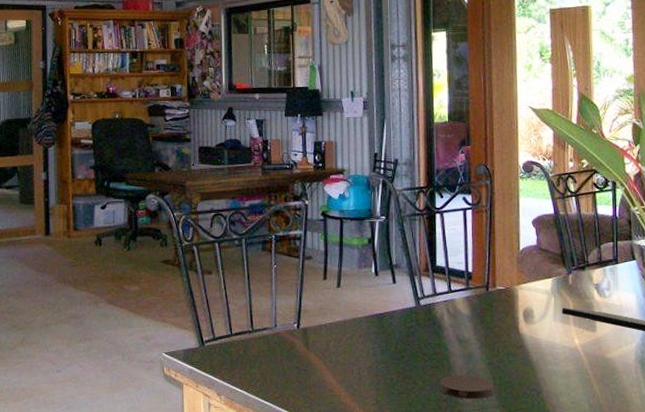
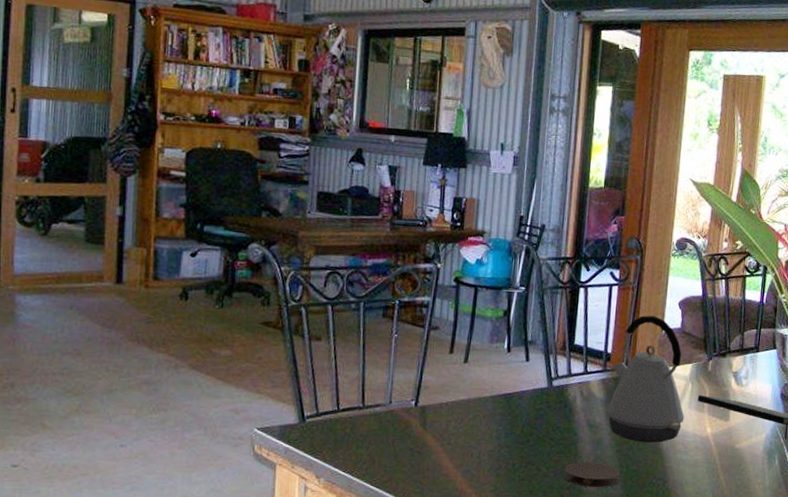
kettle: none [474,235,551,355] -> present [607,315,685,443]

